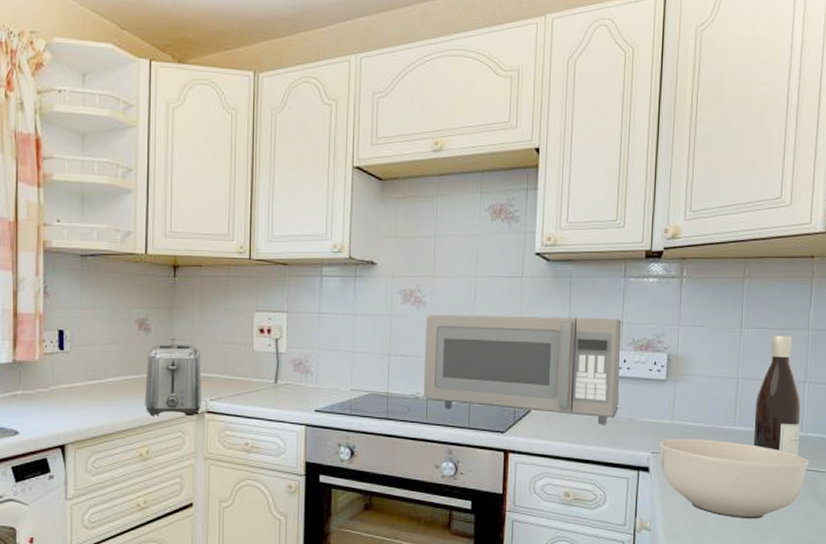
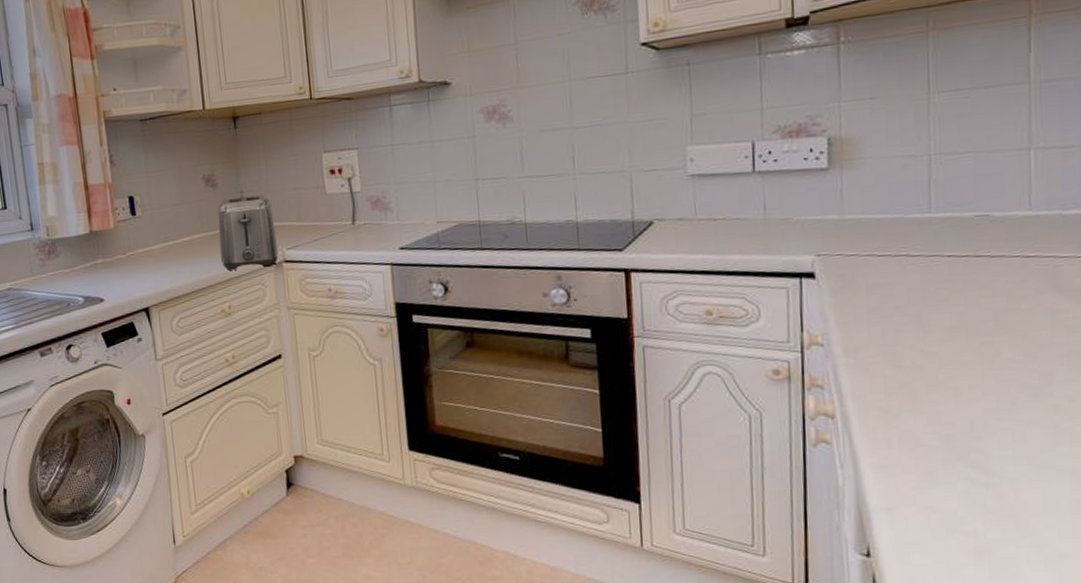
microwave: present [424,314,623,425] -> none [514,104,768,231]
bowl: present [659,438,809,519] -> none [825,232,1045,323]
bottle: present [752,334,801,456] -> none [957,93,1028,241]

